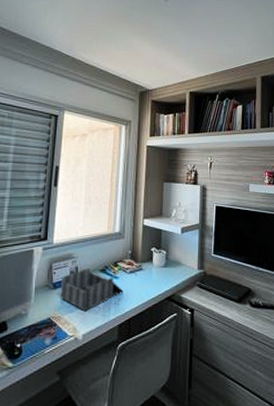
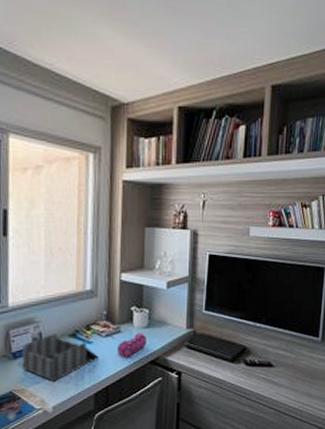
pencil case: none [139,271,164,292] -> present [118,333,146,357]

